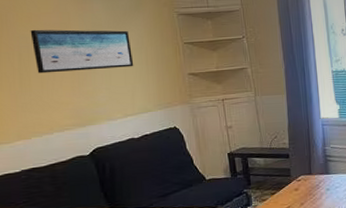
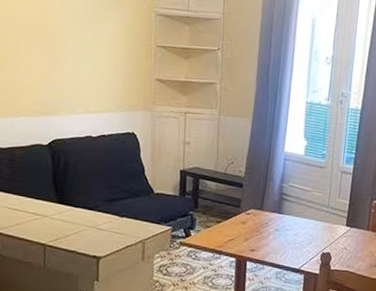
wall art: present [30,29,134,74] -> none [13,9,105,63]

